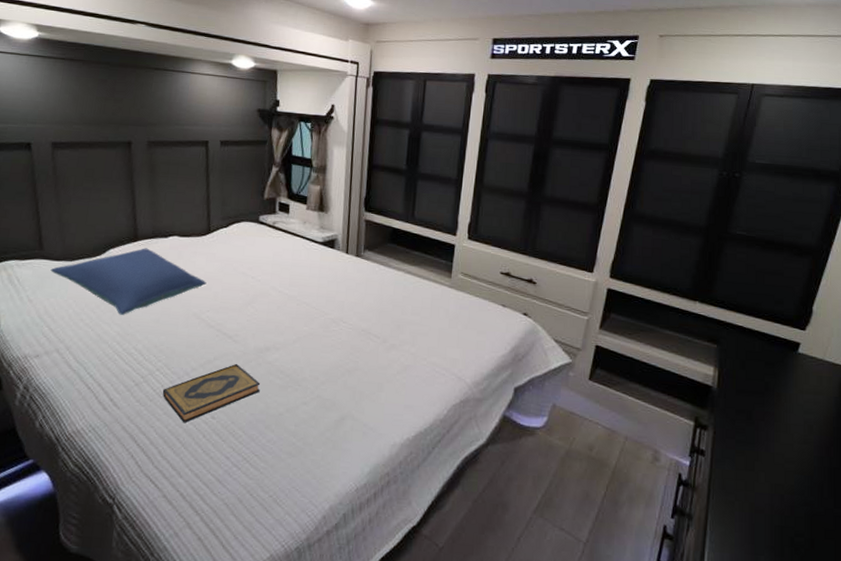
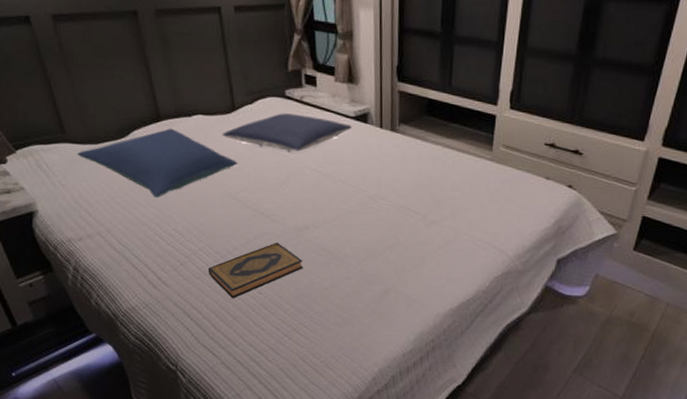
pillow: none [194,237,320,274] -> present [222,113,352,152]

